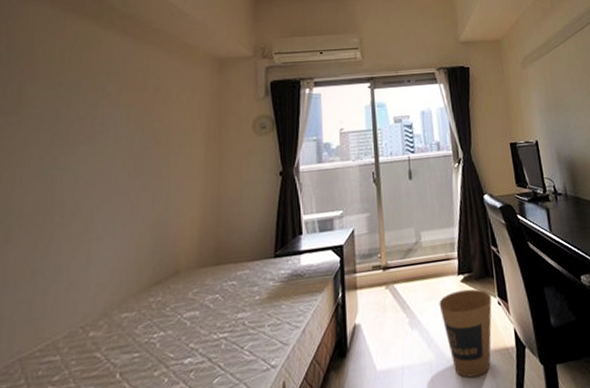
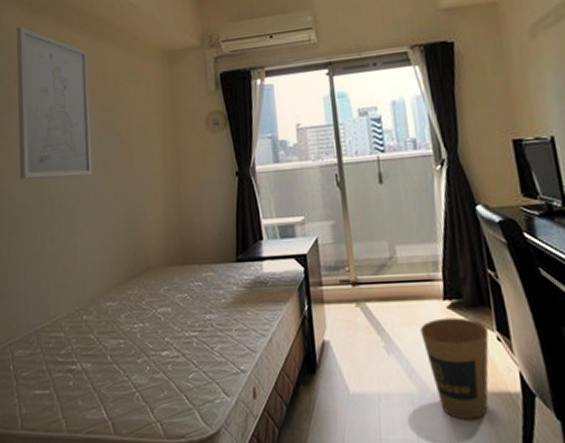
wall art: none [22,23,128,185] -> present [16,26,93,180]

